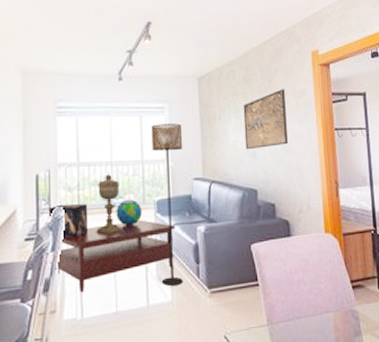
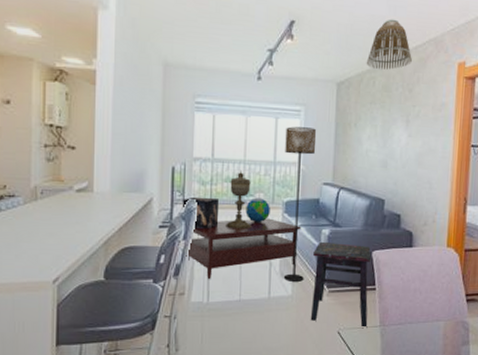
side table: none [190,239,255,330] -> present [310,241,372,329]
lamp shade: none [224,15,267,62] -> present [366,19,412,70]
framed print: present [243,89,288,150] -> none [377,100,425,160]

